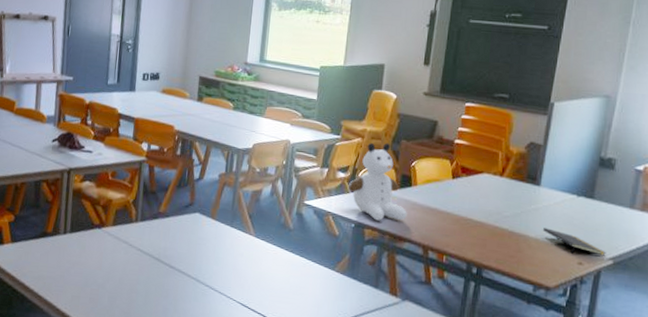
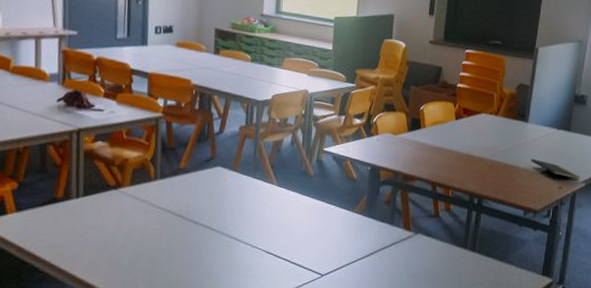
stuffed animal: present [347,142,407,221] -> none [363,89,417,163]

